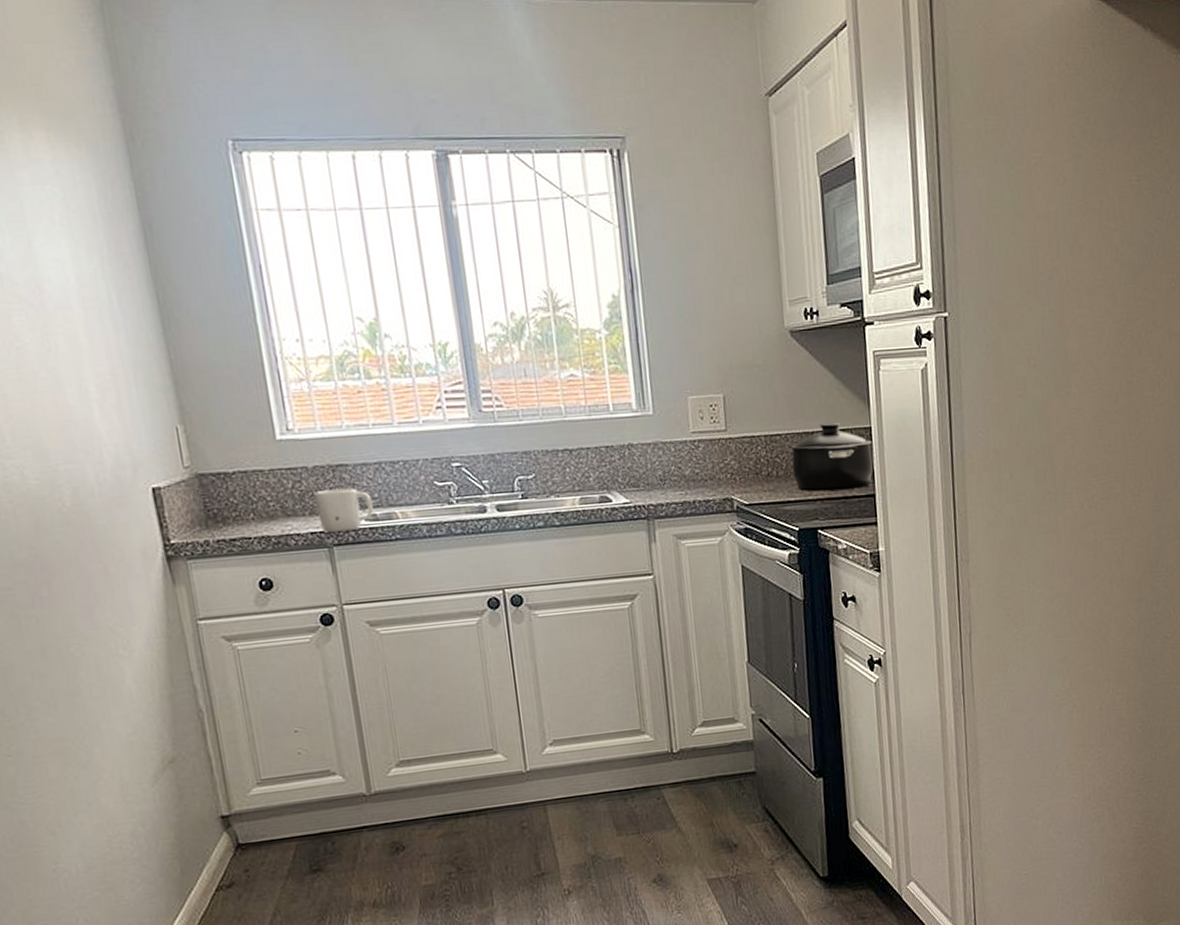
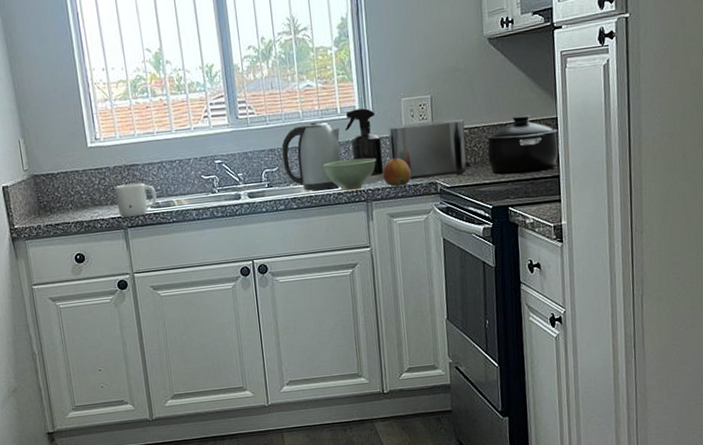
kettle: none [539,420,615,504] -> present [281,121,341,191]
bowl: none [591,466,660,507] -> present [322,158,377,192]
spray bottle: none [618,406,670,497] -> present [344,108,385,183]
fruit: none [666,467,703,503] -> present [382,158,412,187]
toaster: none [672,423,773,495] -> present [388,118,471,180]

